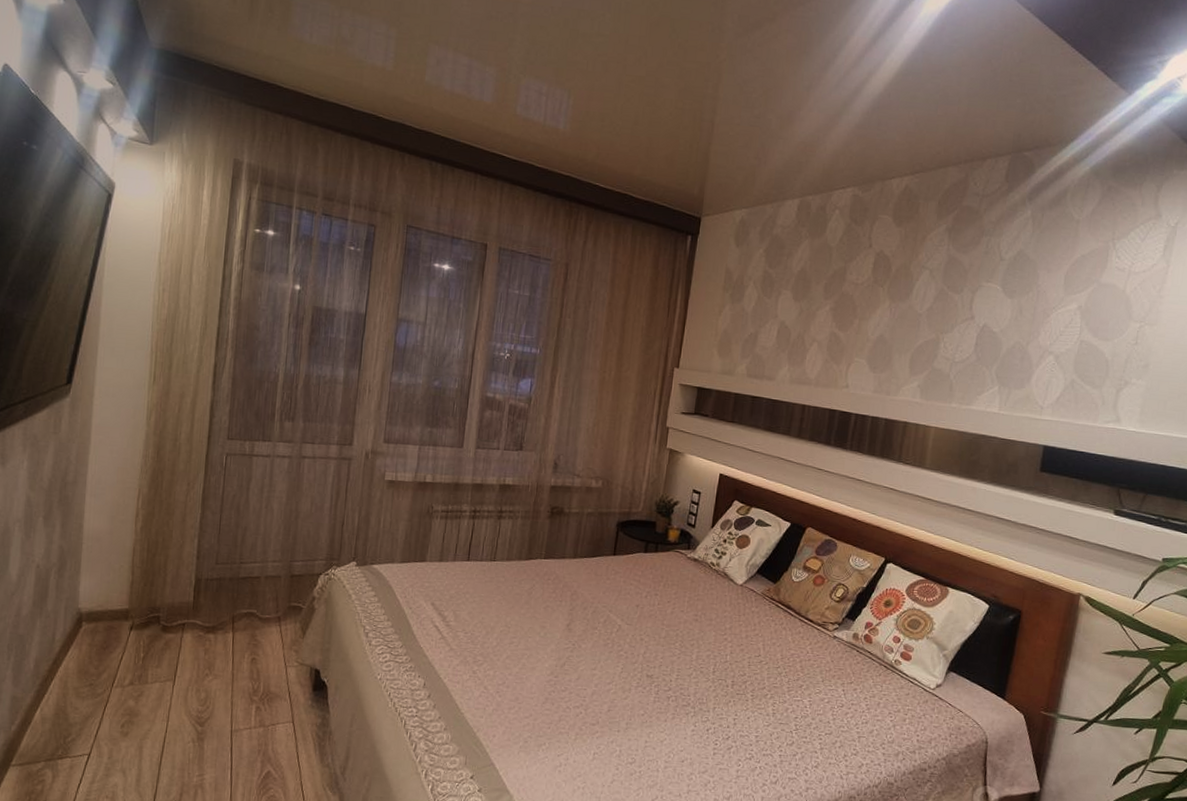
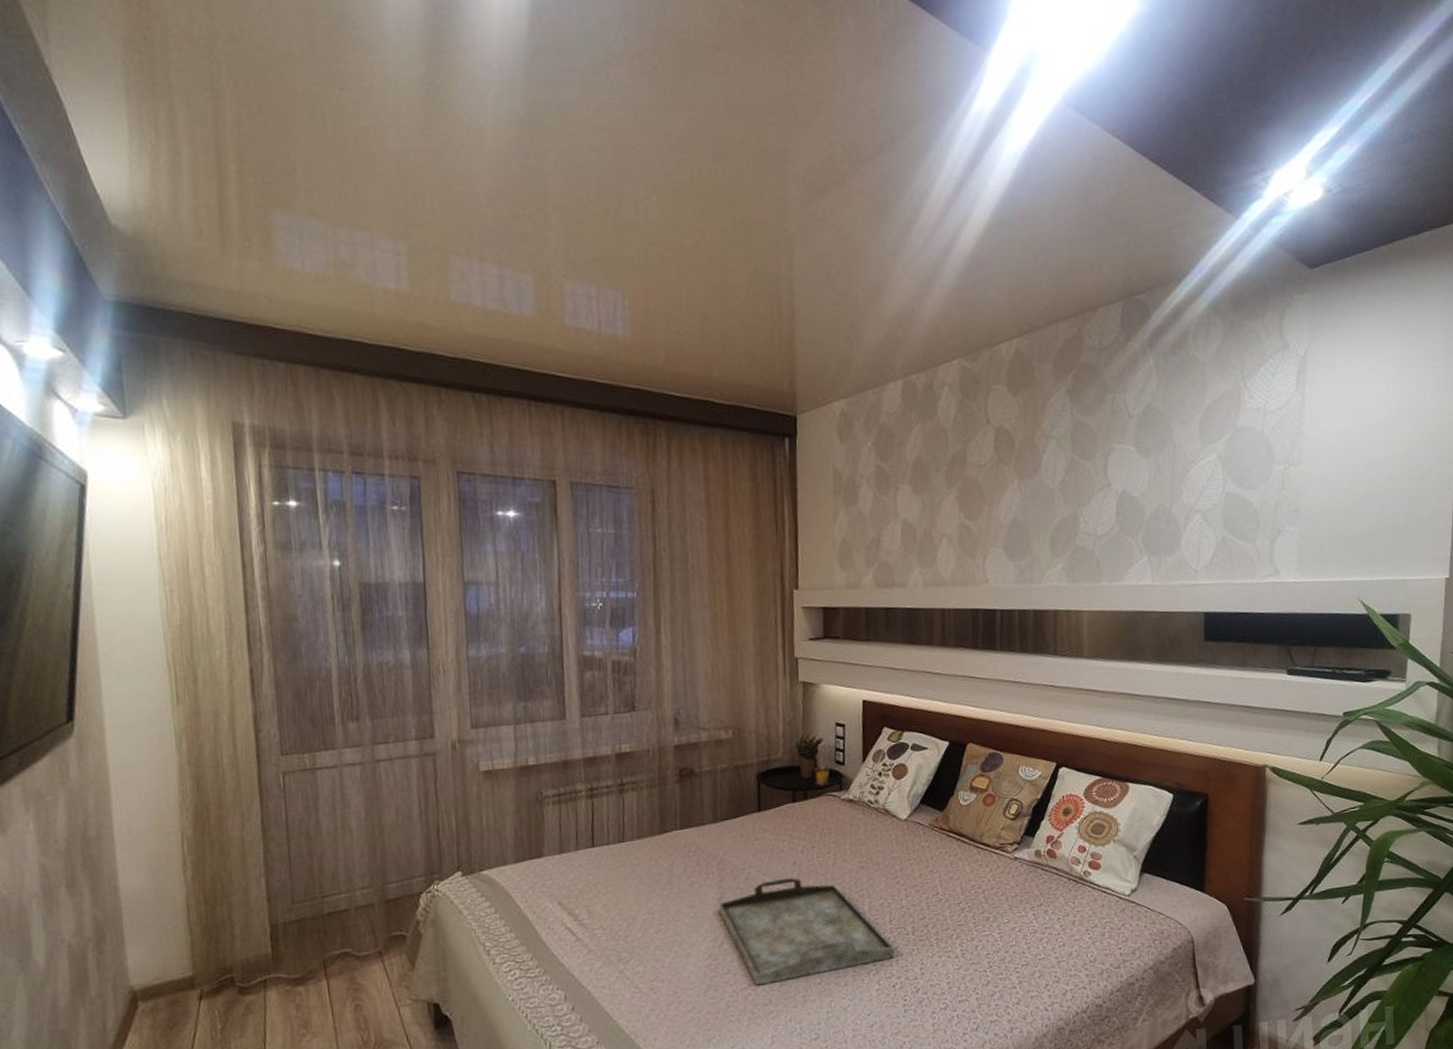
serving tray: none [565,616,714,707] -> present [718,877,896,986]

